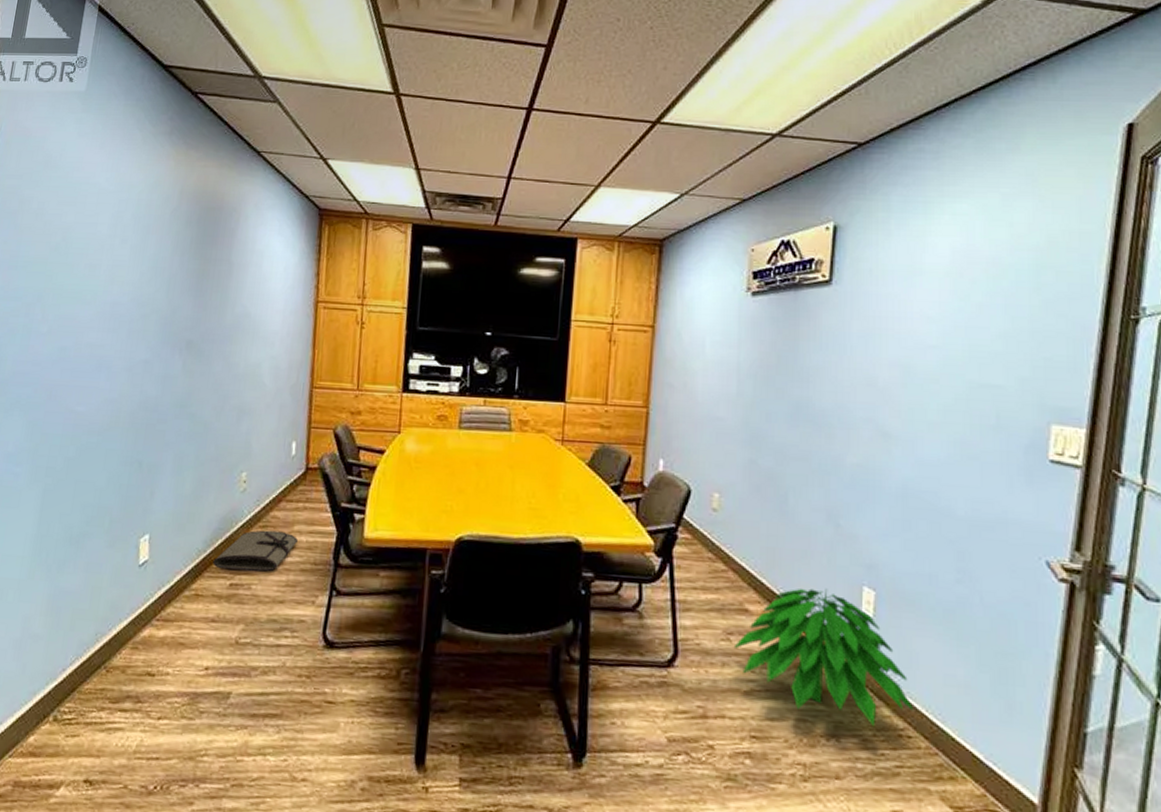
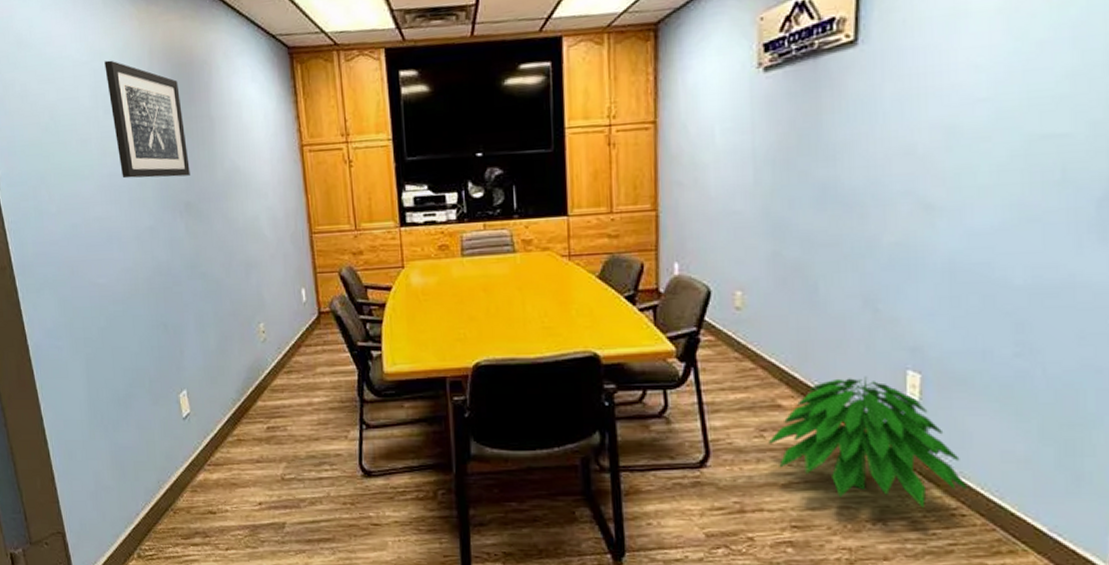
wall art: none [126,193,203,315] -> present [104,60,190,179]
tool roll: present [213,530,298,572] -> none [248,375,322,415]

